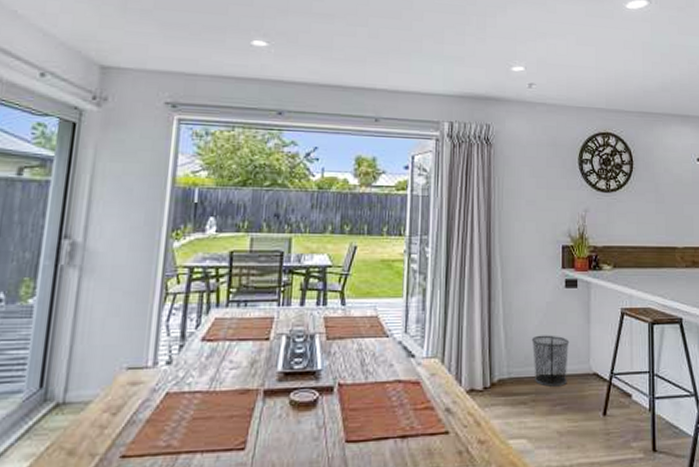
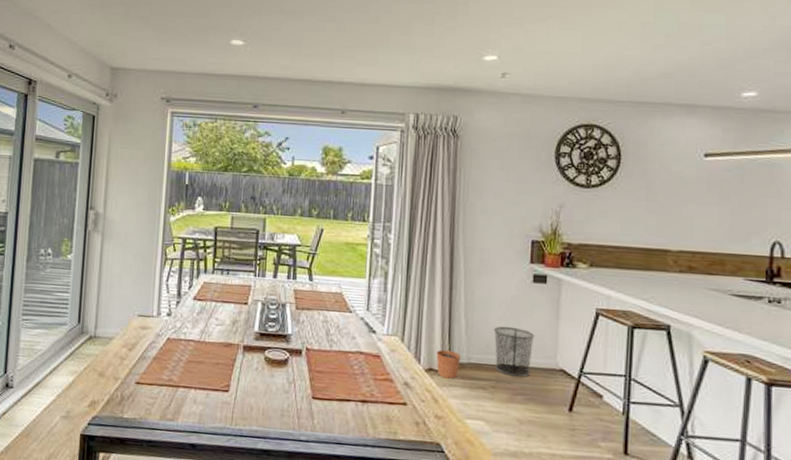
plant pot: none [477,360,501,398] -> present [436,344,460,379]

